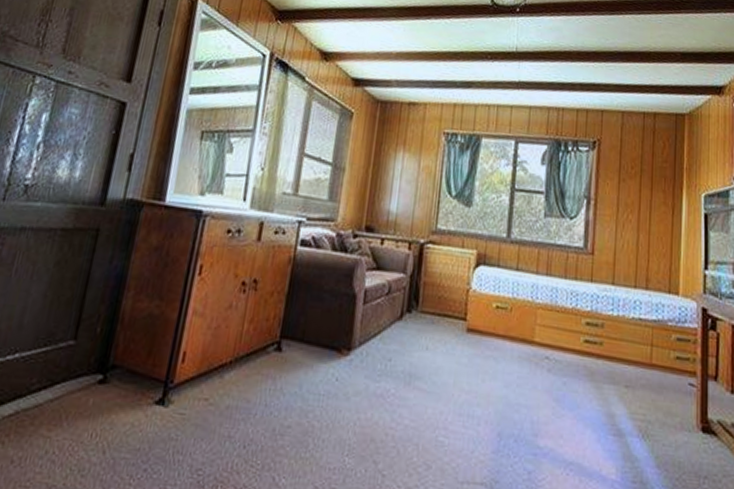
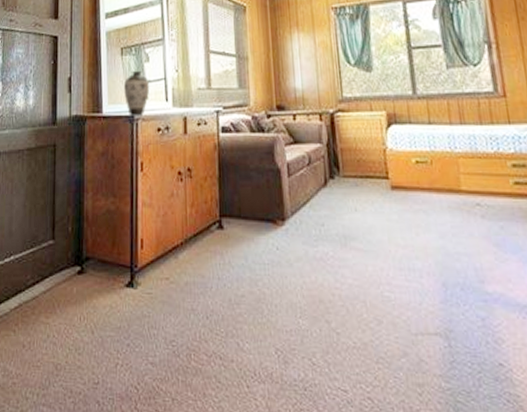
decorative vase: none [194,159,228,214] -> present [123,70,150,118]

